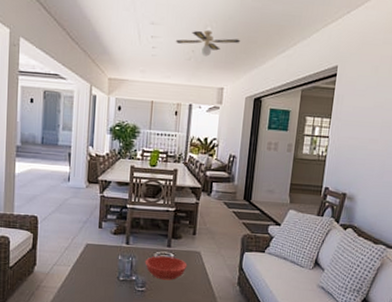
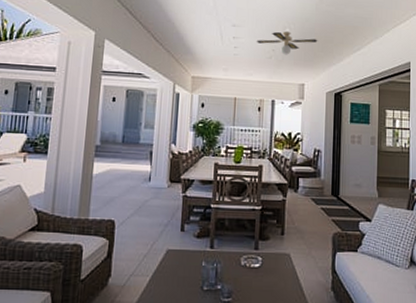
bowl: present [145,255,187,280] -> none [230,260,277,288]

